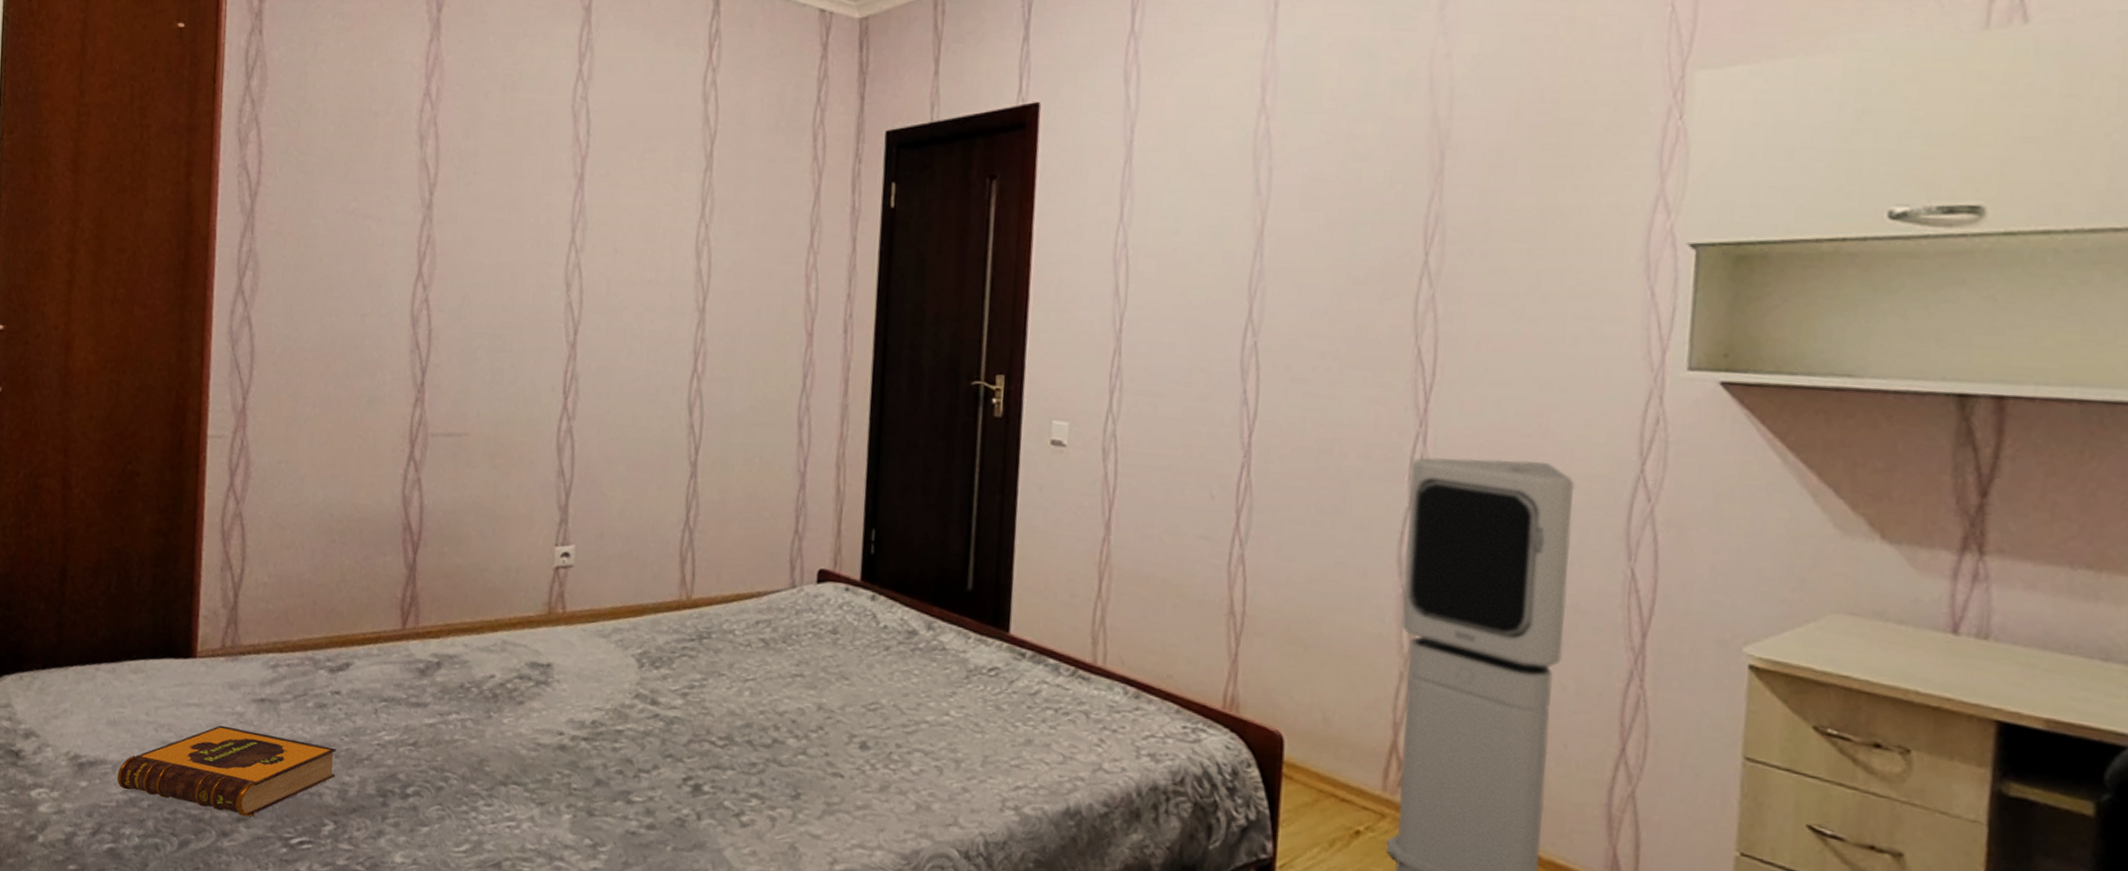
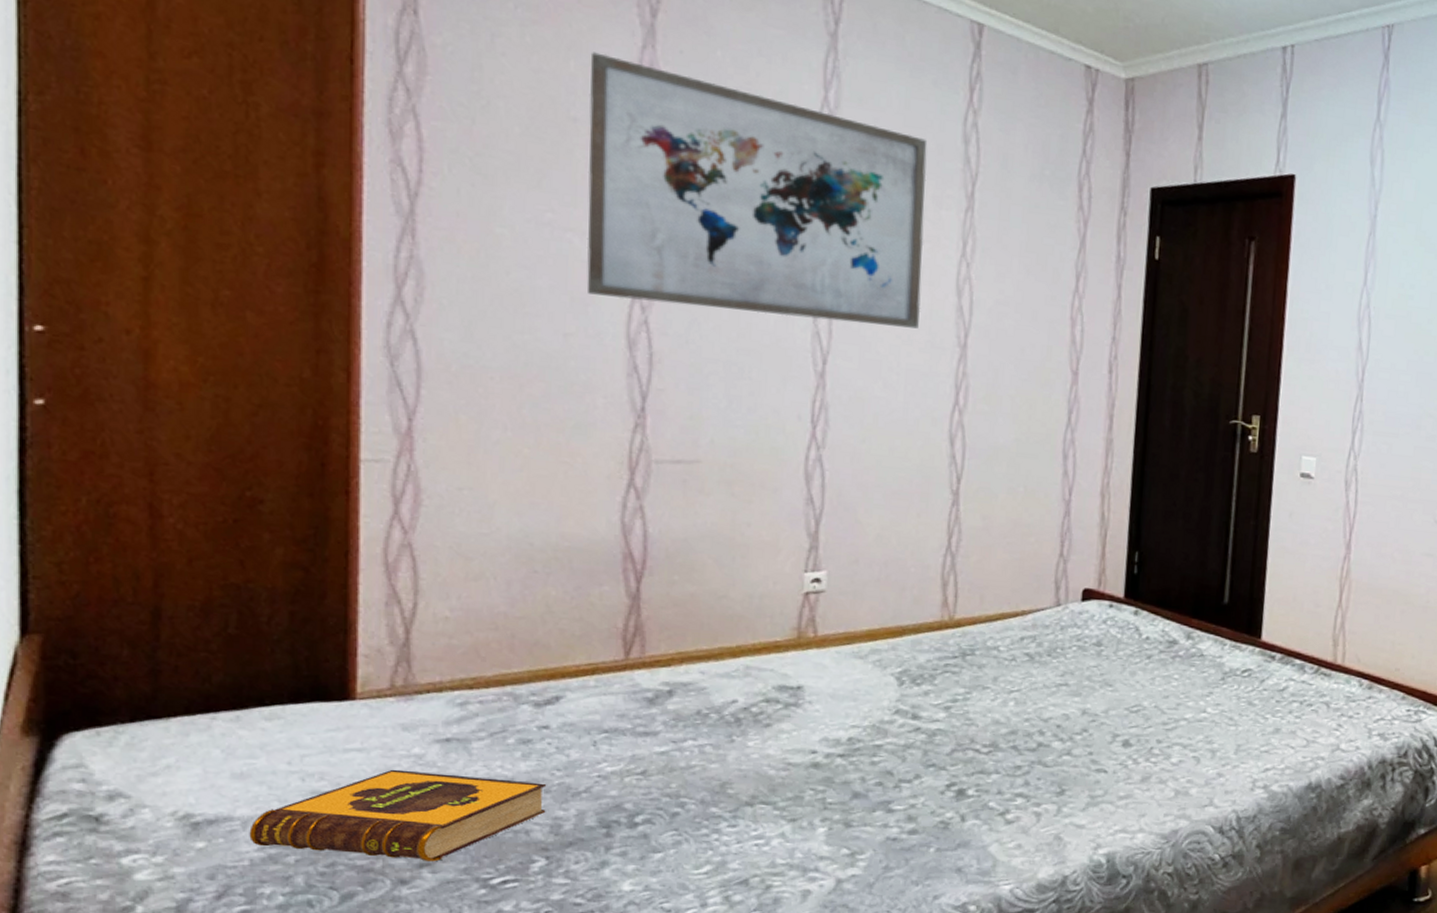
wall art: none [380,50,670,295] -> present [586,52,928,329]

